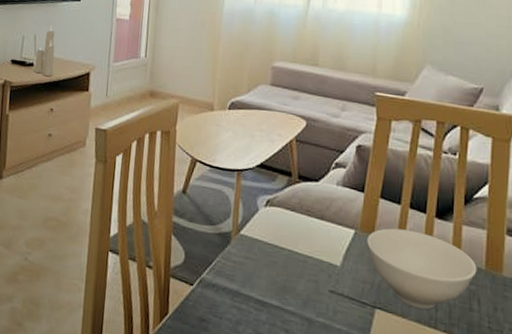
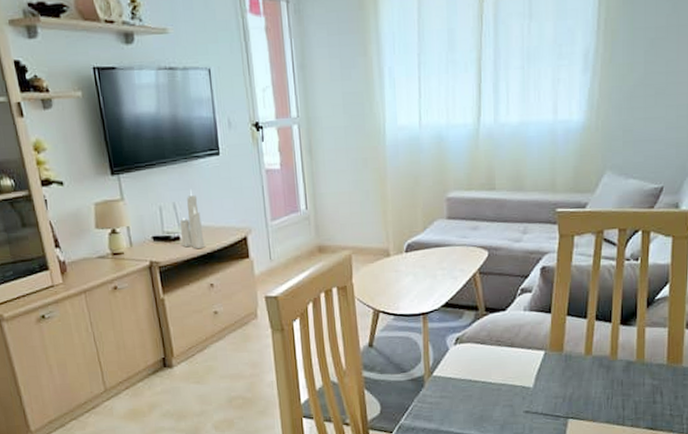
bowl: present [367,228,477,310] -> none [557,341,659,412]

